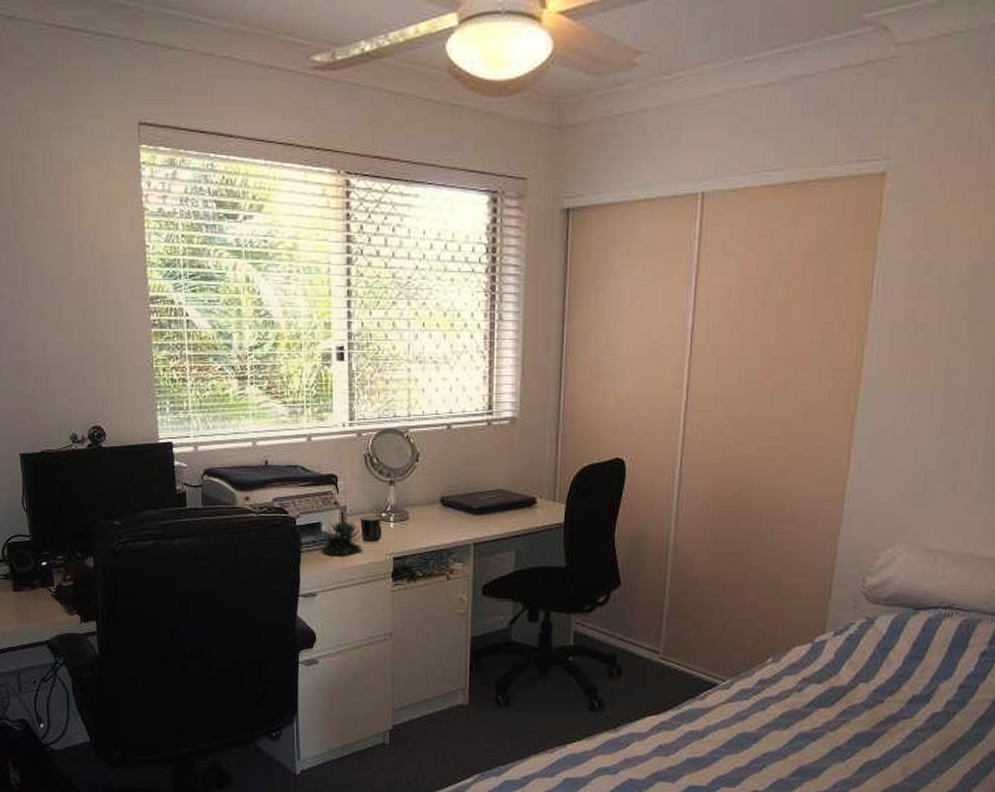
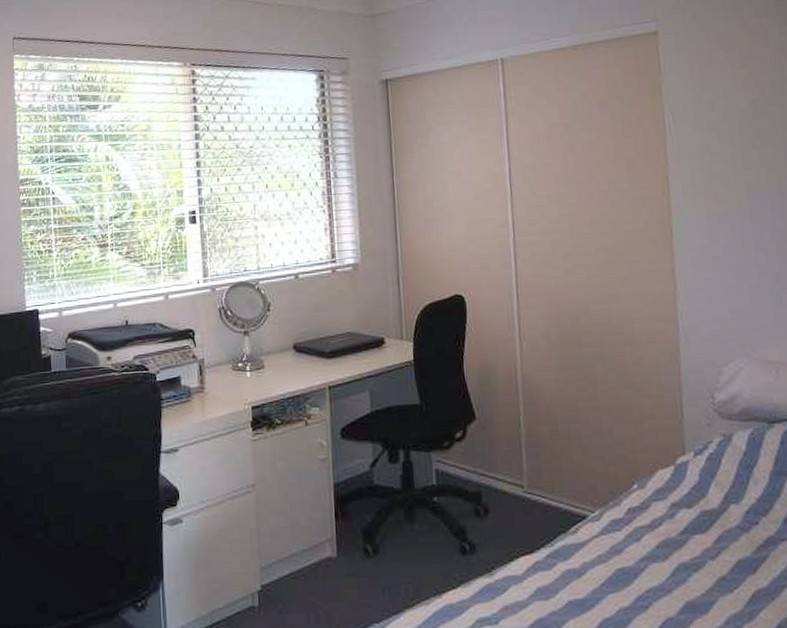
succulent plant: present [320,520,364,557] -> none [180,373,223,410]
mug: present [360,515,382,544] -> none [217,366,240,395]

